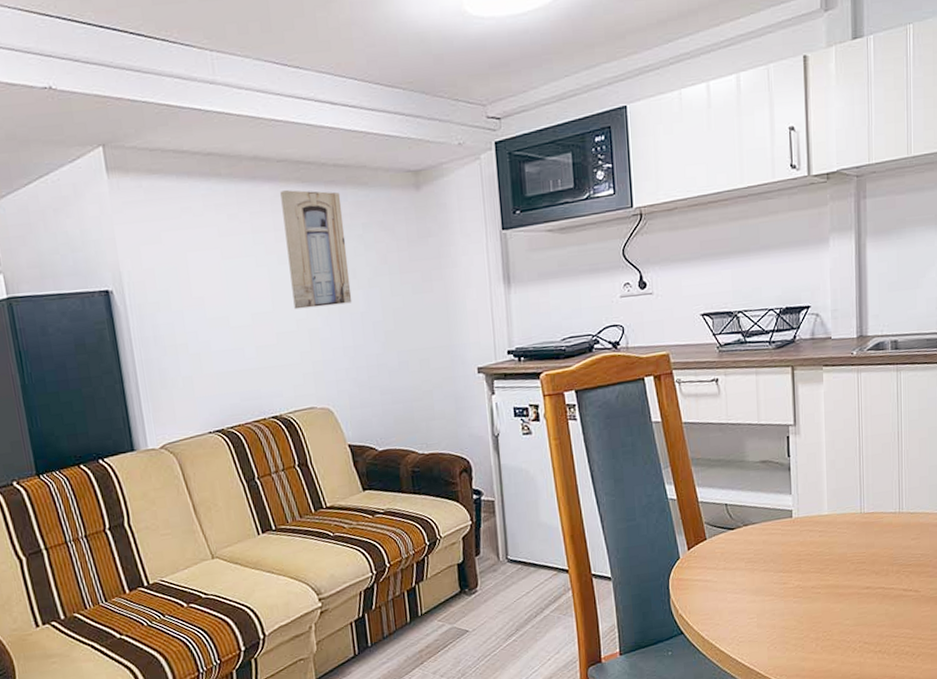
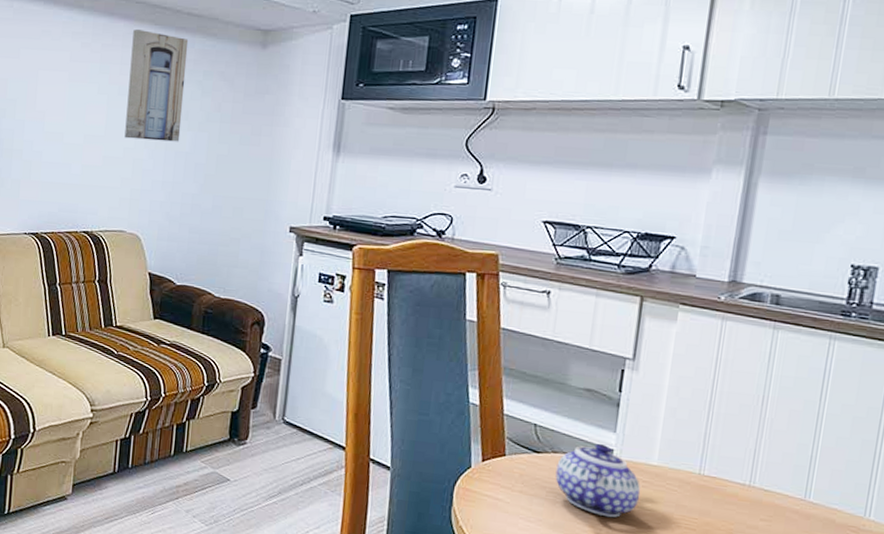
teapot: none [749,507,819,572] -> present [555,443,641,518]

